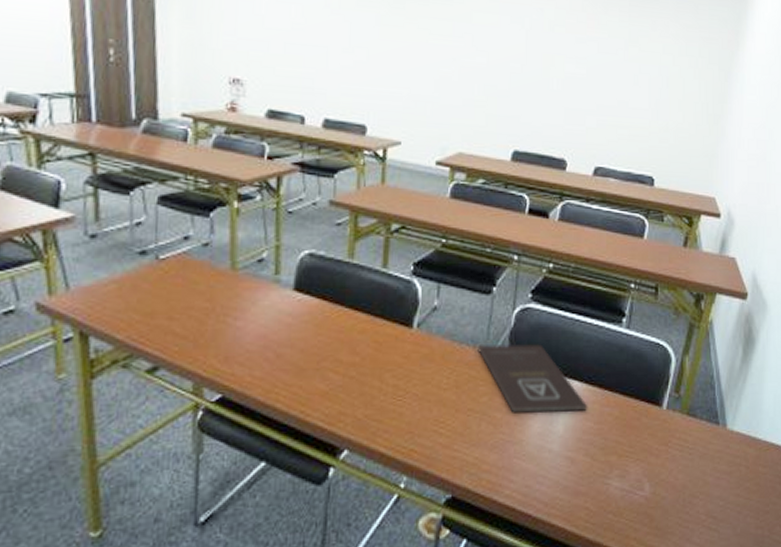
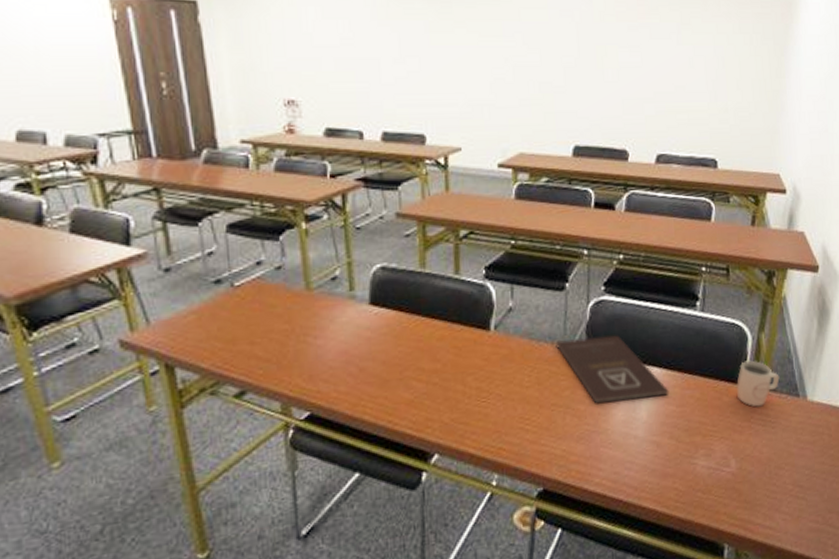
mug: none [655,382,701,431] -> present [736,360,780,407]

